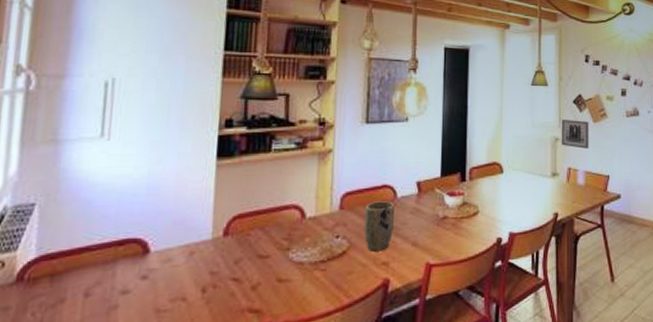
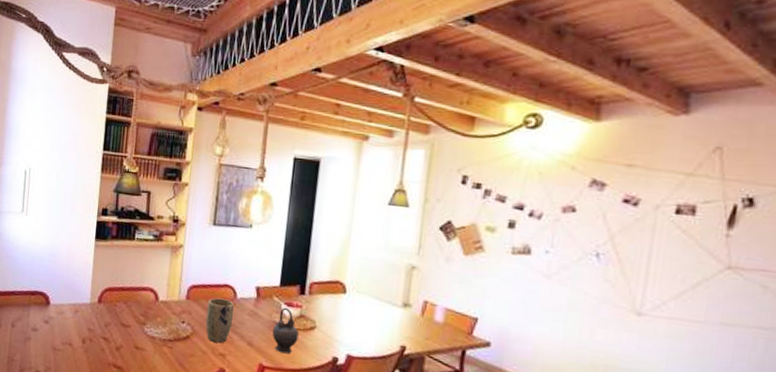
teapot: none [436,197,463,246] -> present [272,307,299,354]
wall art: present [561,119,589,149] -> none [418,246,458,283]

